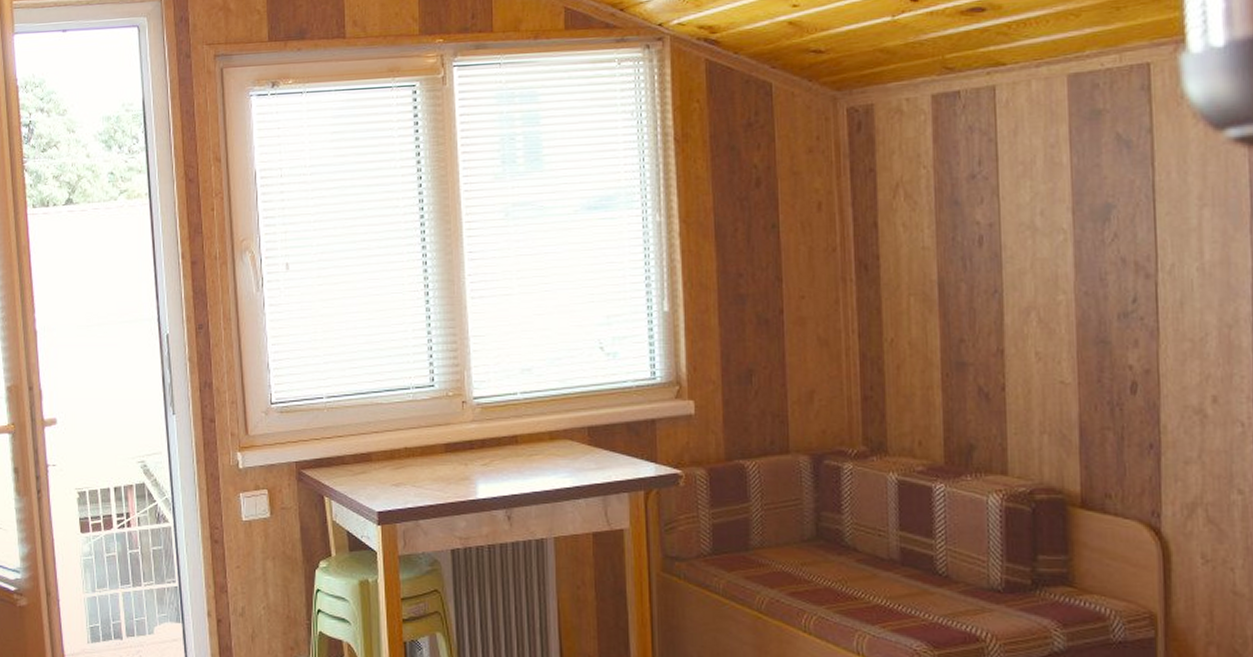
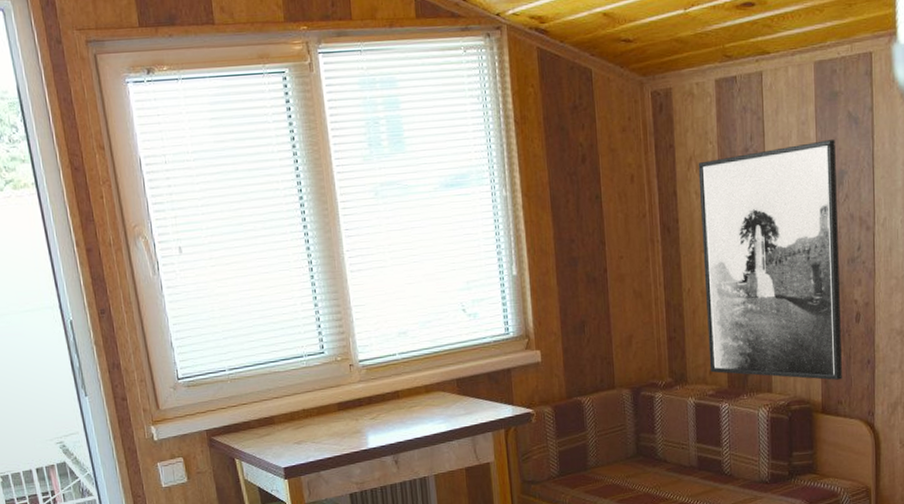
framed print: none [907,166,1111,466] -> present [698,140,842,380]

